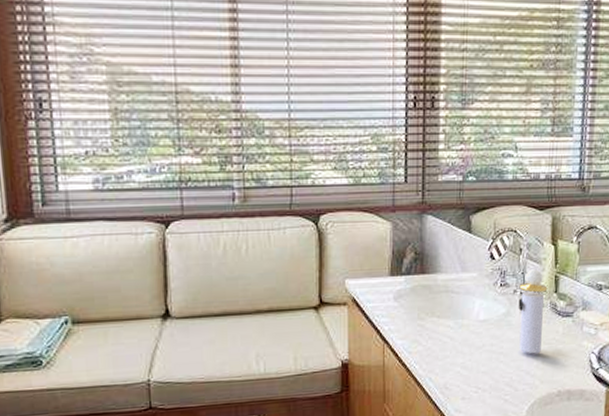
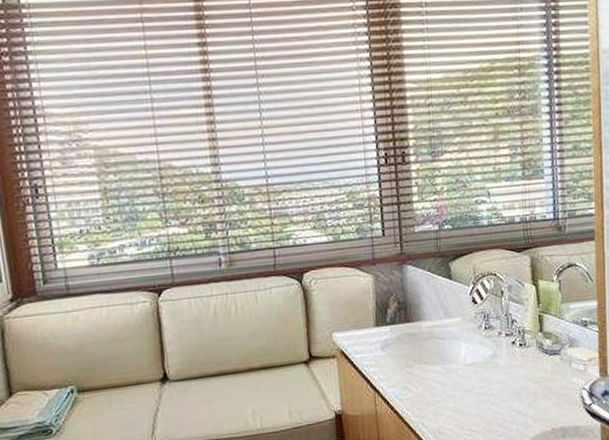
perfume bottle: present [518,269,548,354] -> none [503,310,533,394]

